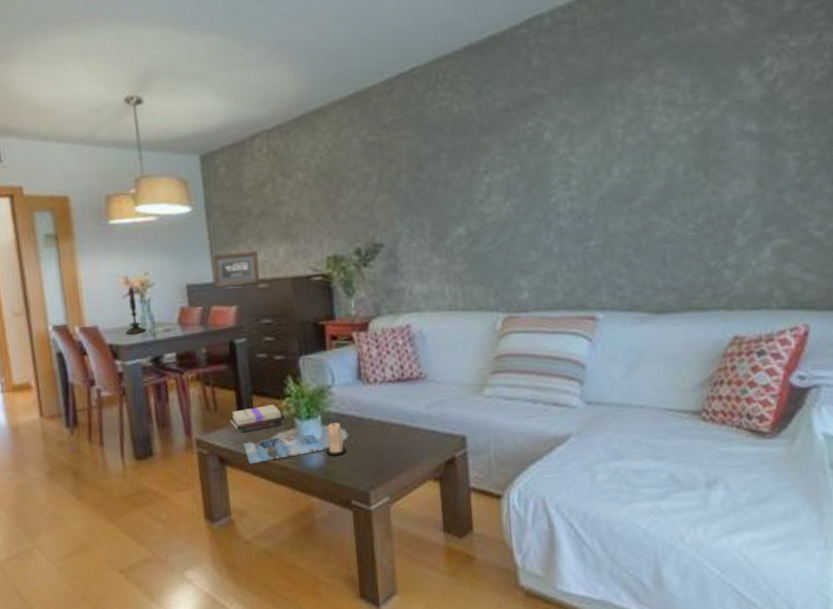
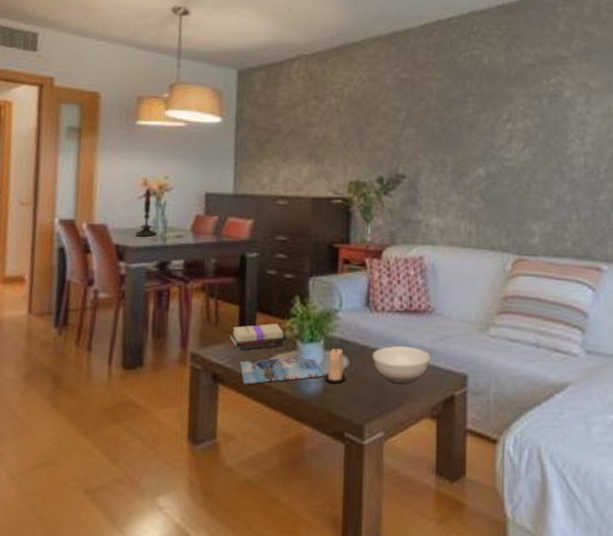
picture frame: present [212,251,260,288] -> none [234,167,282,200]
bowl: none [369,414,428,450] -> present [372,346,431,383]

